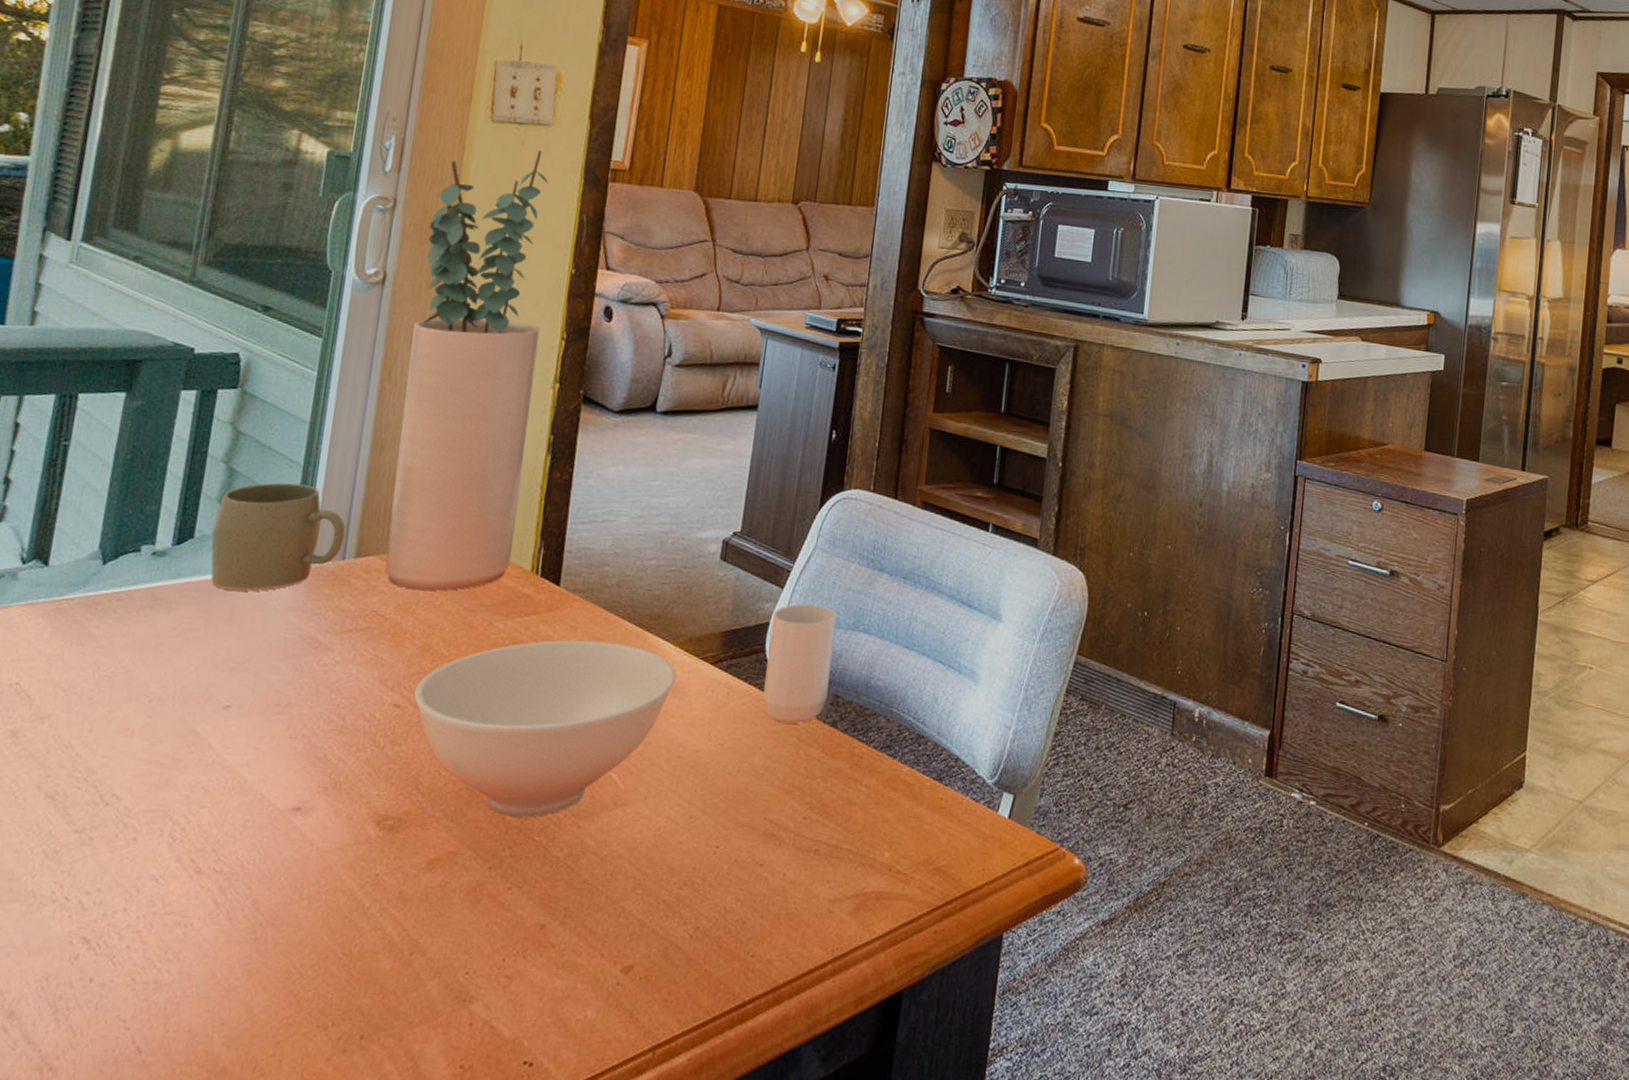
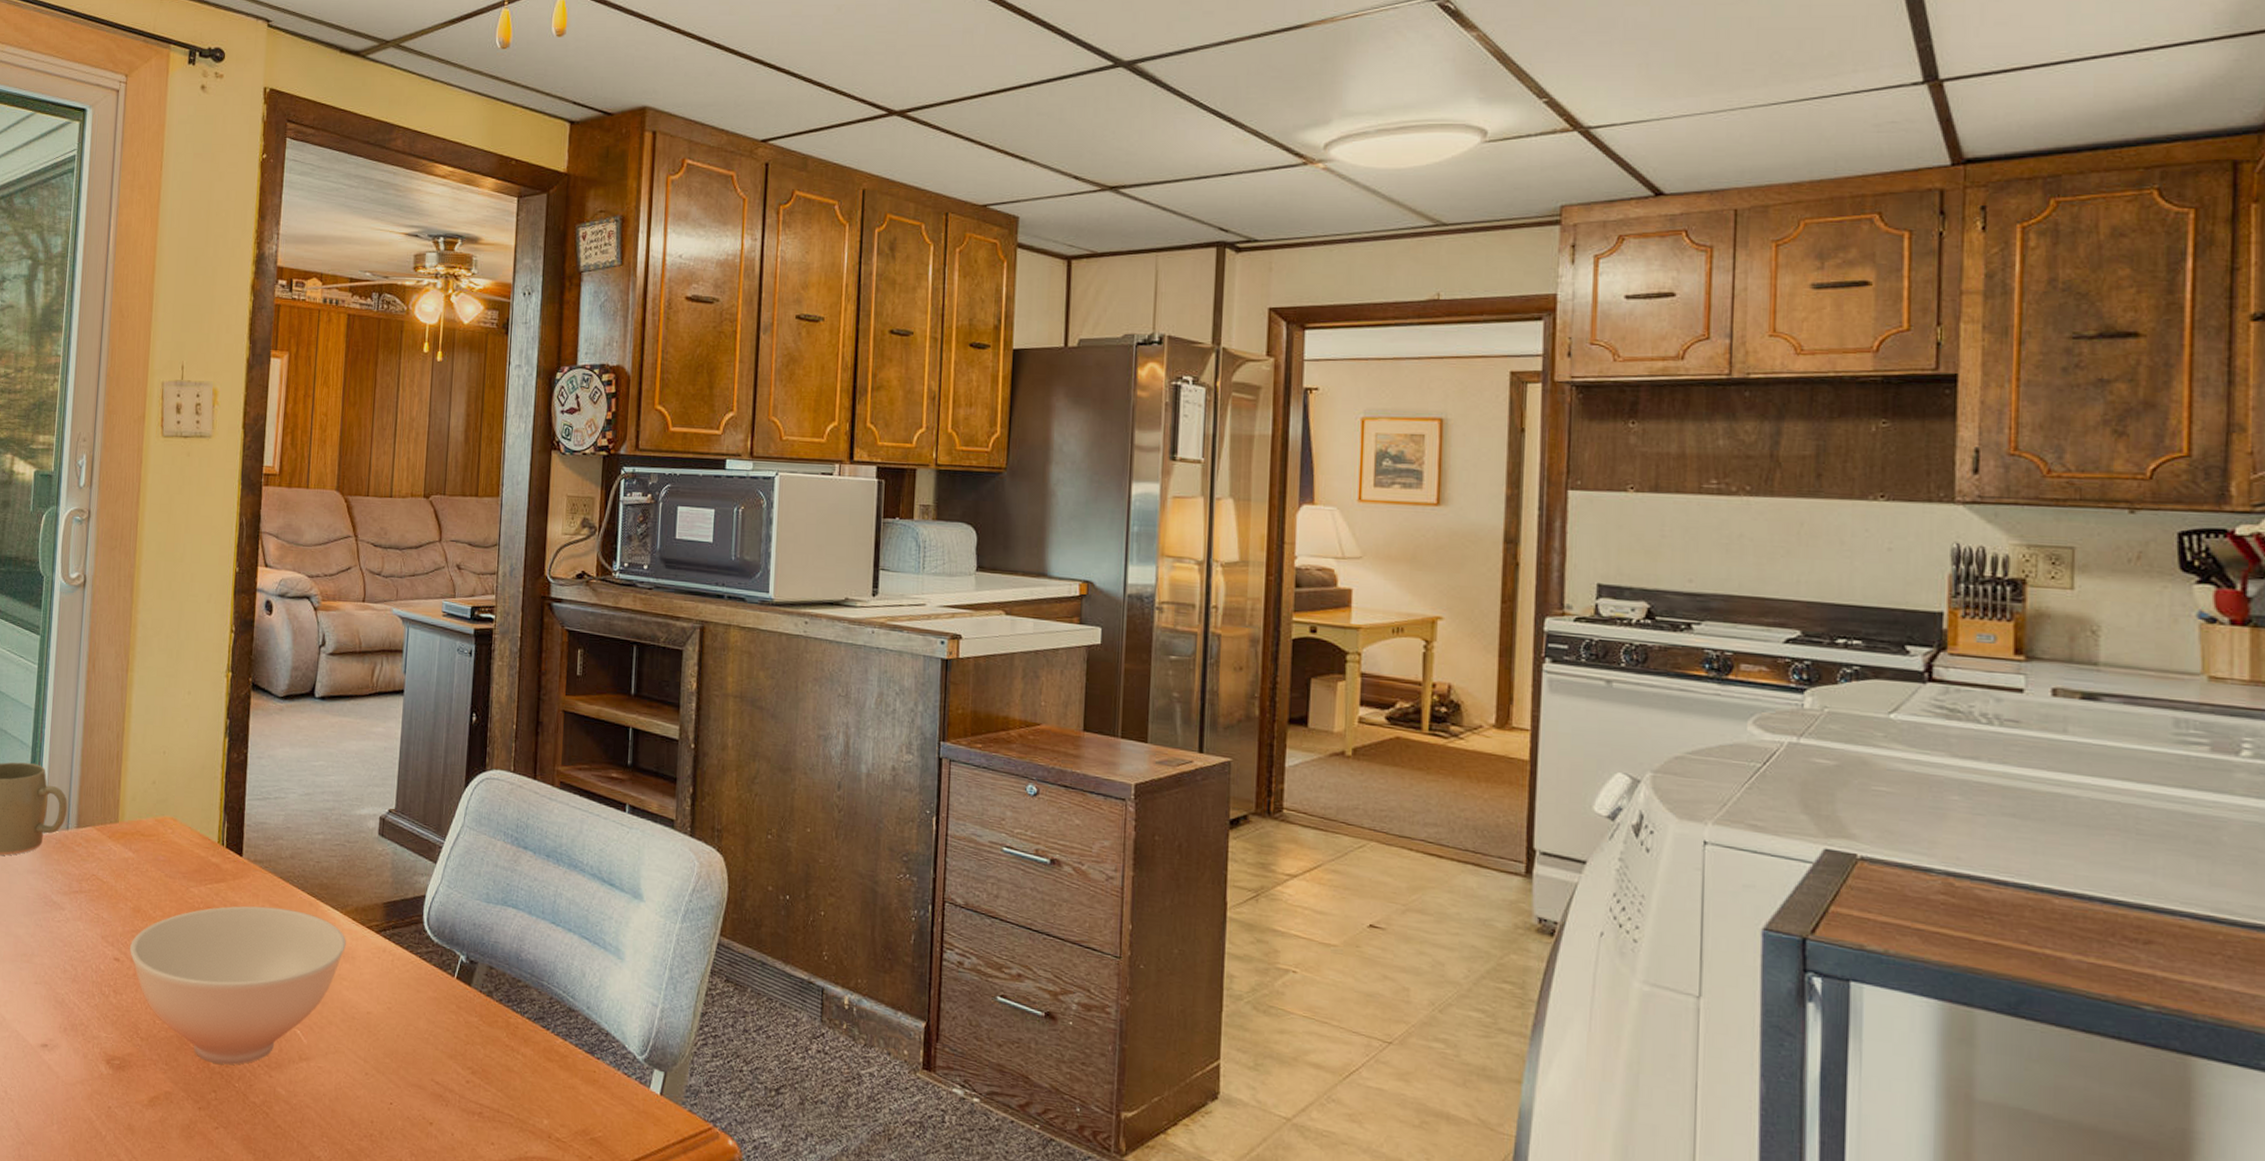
vase: present [384,150,549,591] -> none [100,460,213,859]
cup: present [763,604,837,724] -> none [423,878,487,992]

